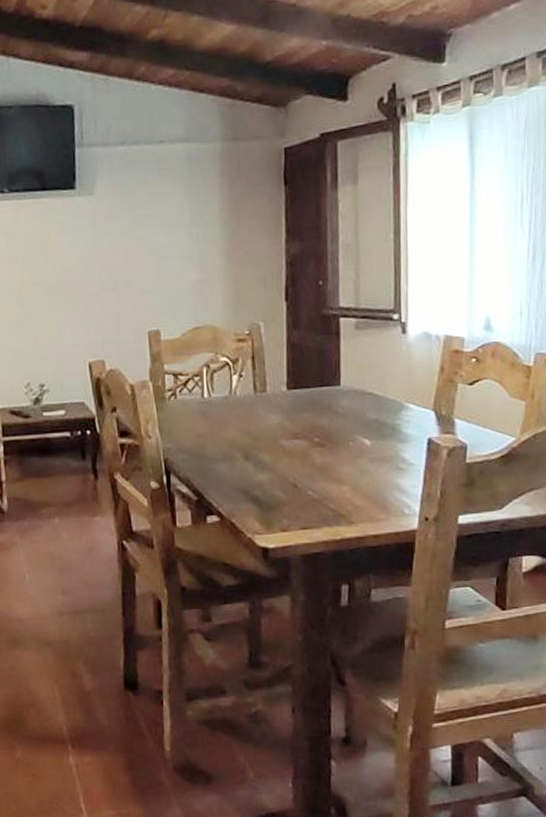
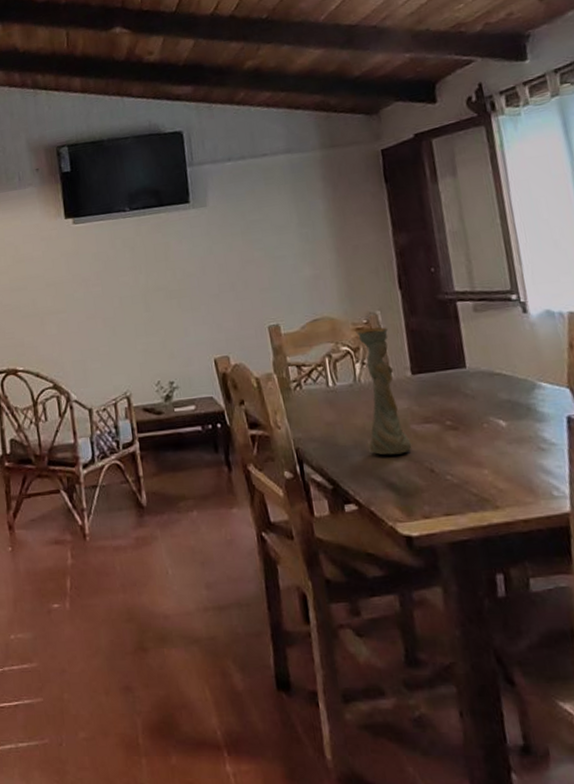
vase: none [237,338,279,469] -> present [356,326,412,455]

